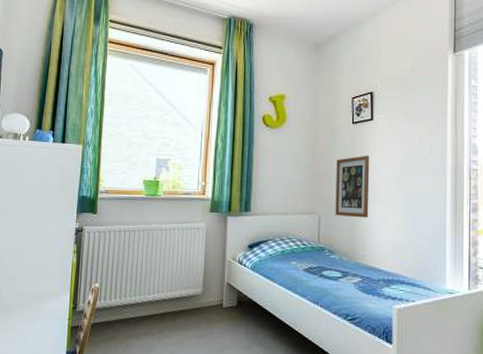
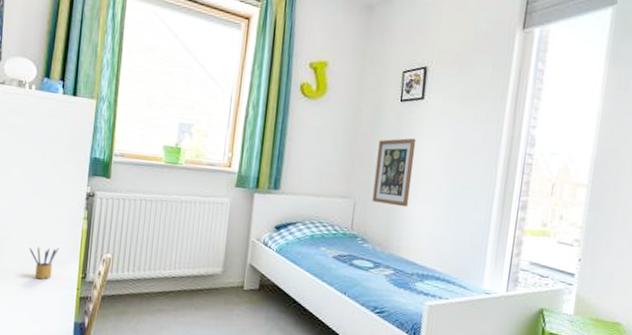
pencil box: none [24,281,51,313] -> present [29,246,59,280]

